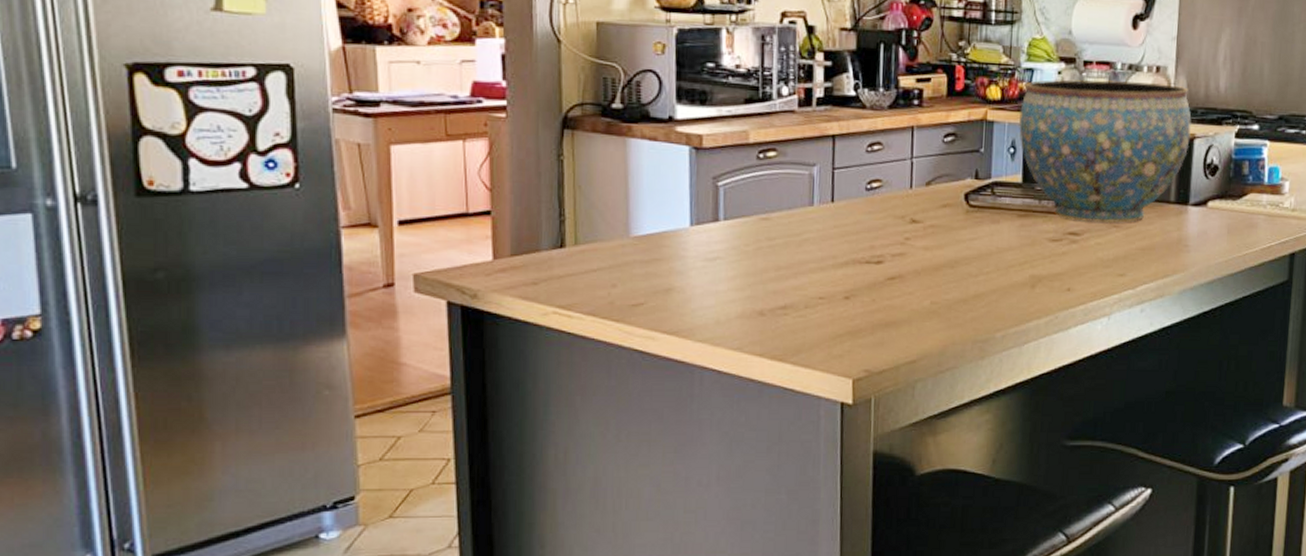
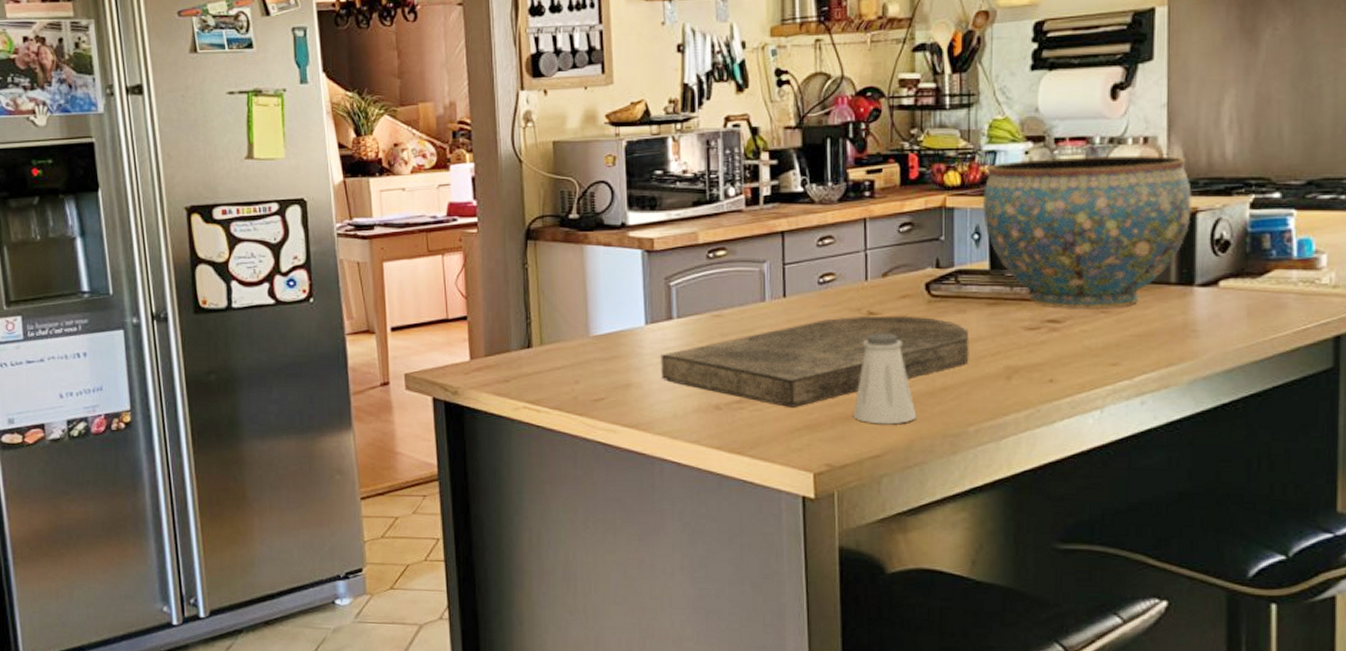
cutting board: none [704,224,1001,314] -> present [661,317,969,407]
saltshaker: none [892,240,951,331] -> present [853,332,917,425]

